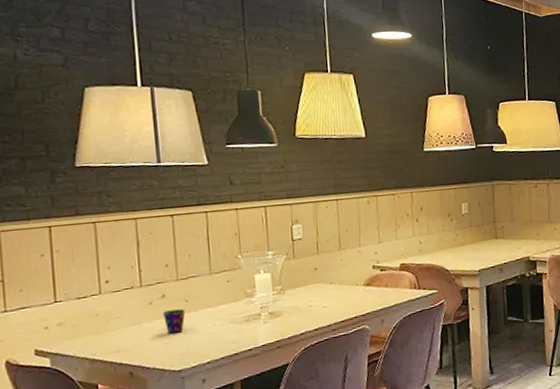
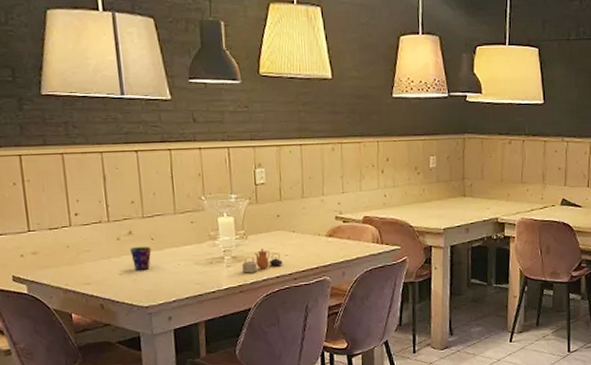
teapot: none [278,301,321,328] -> present [241,248,283,273]

